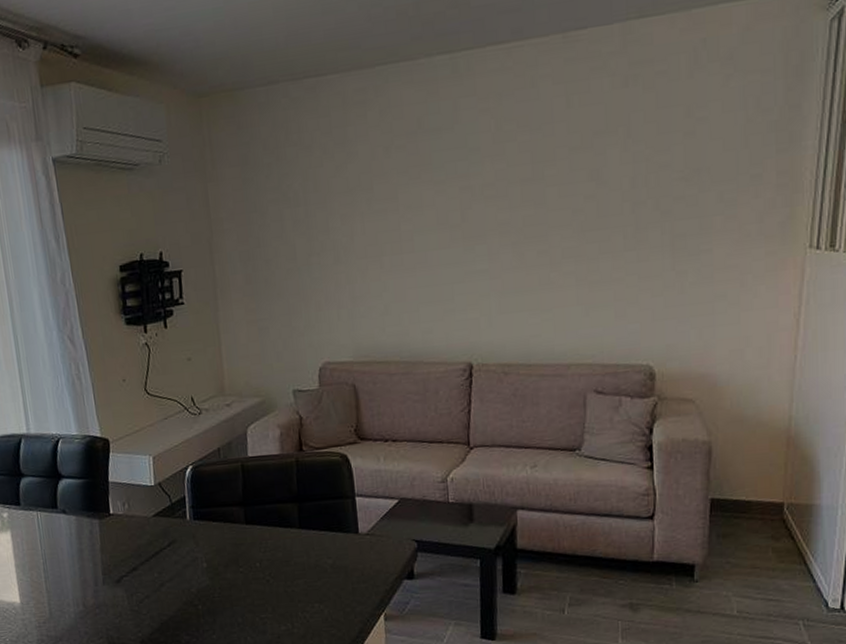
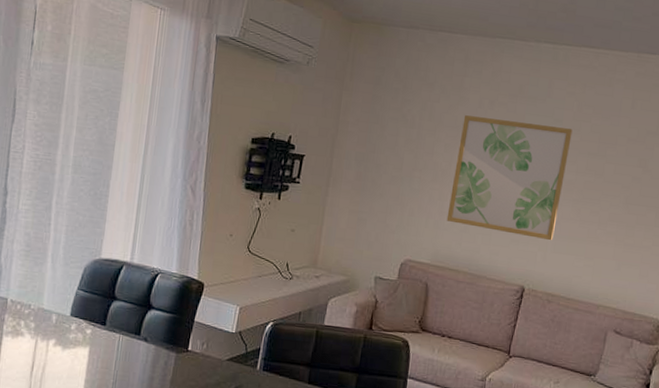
wall art: none [356,155,497,307] -> present [446,115,573,241]

